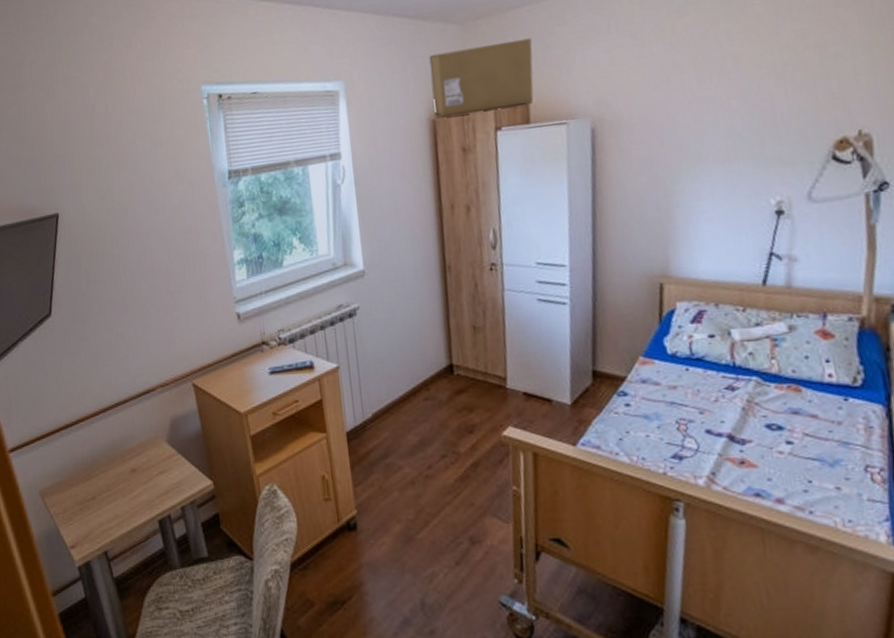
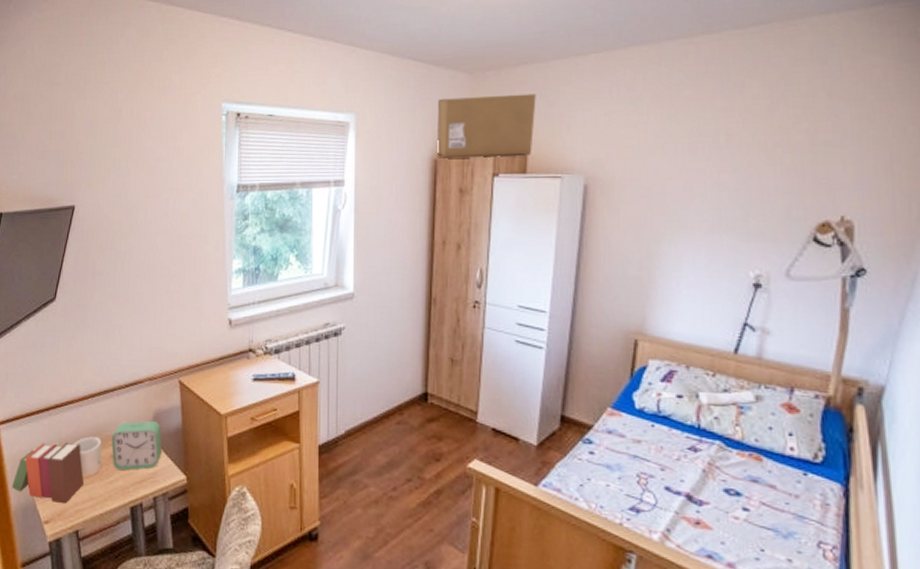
books: none [30,462,106,525] -> present [11,442,84,503]
mug: none [90,451,123,496] -> present [73,436,102,478]
alarm clock: none [129,428,184,484] -> present [111,420,162,471]

